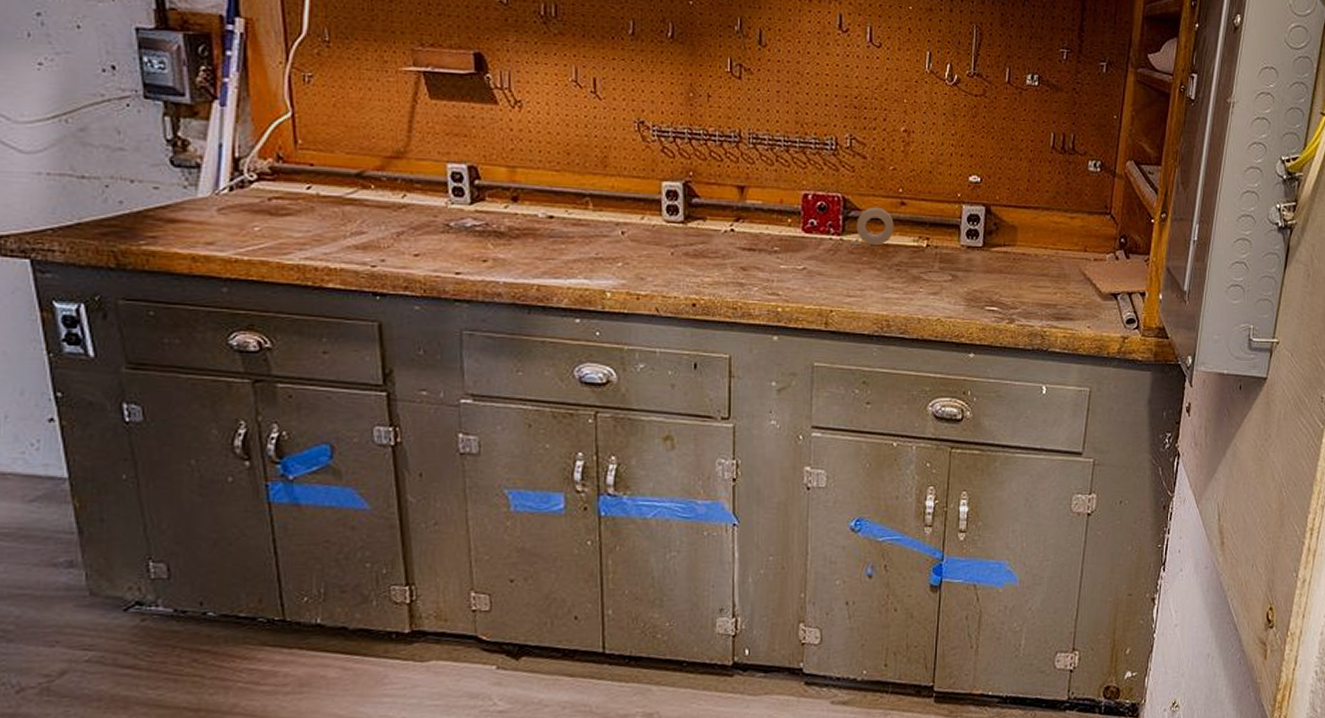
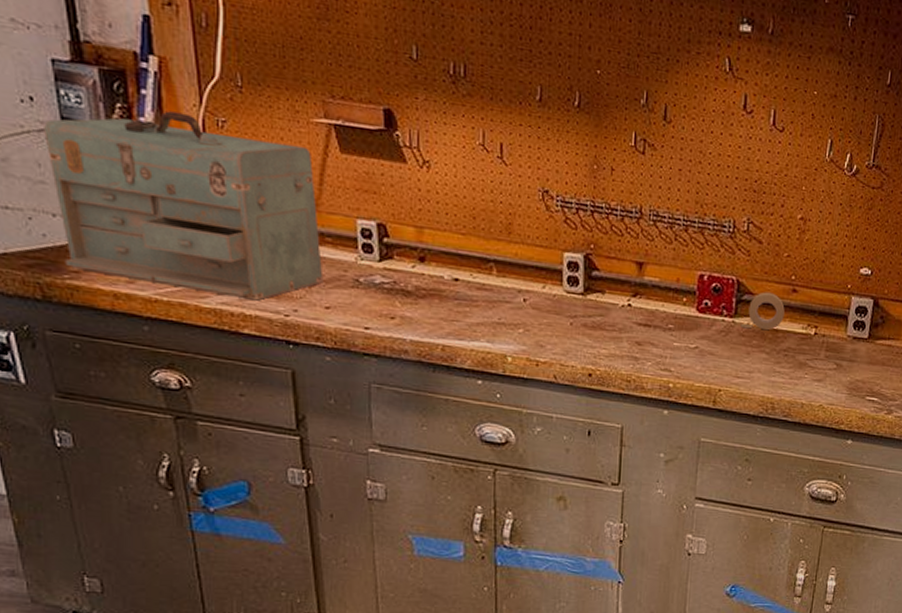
toolbox: none [125,70,412,253] -> present [44,111,323,301]

